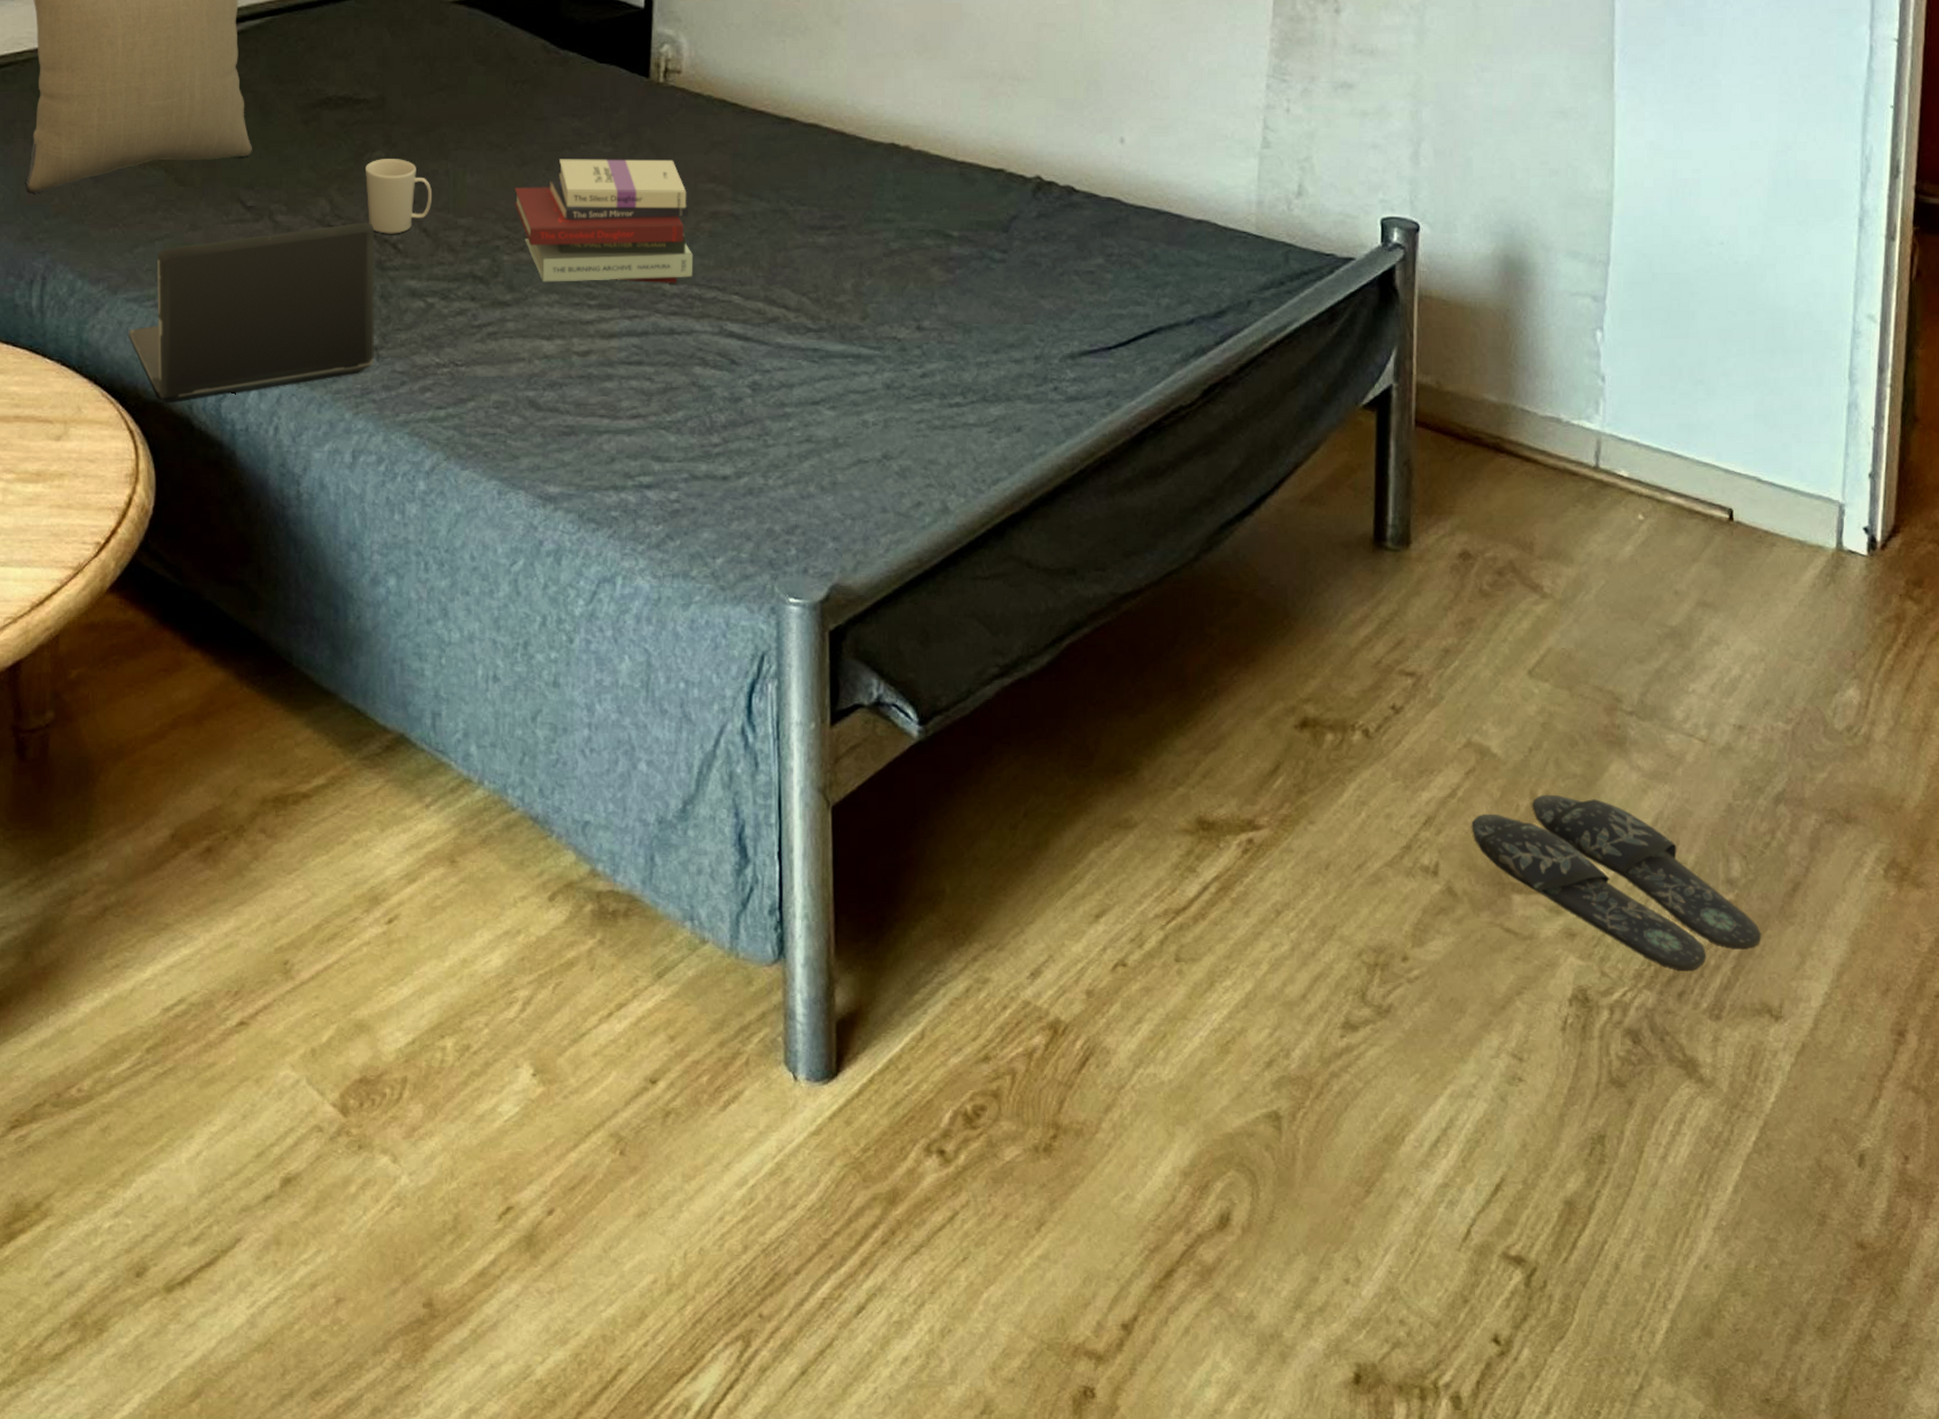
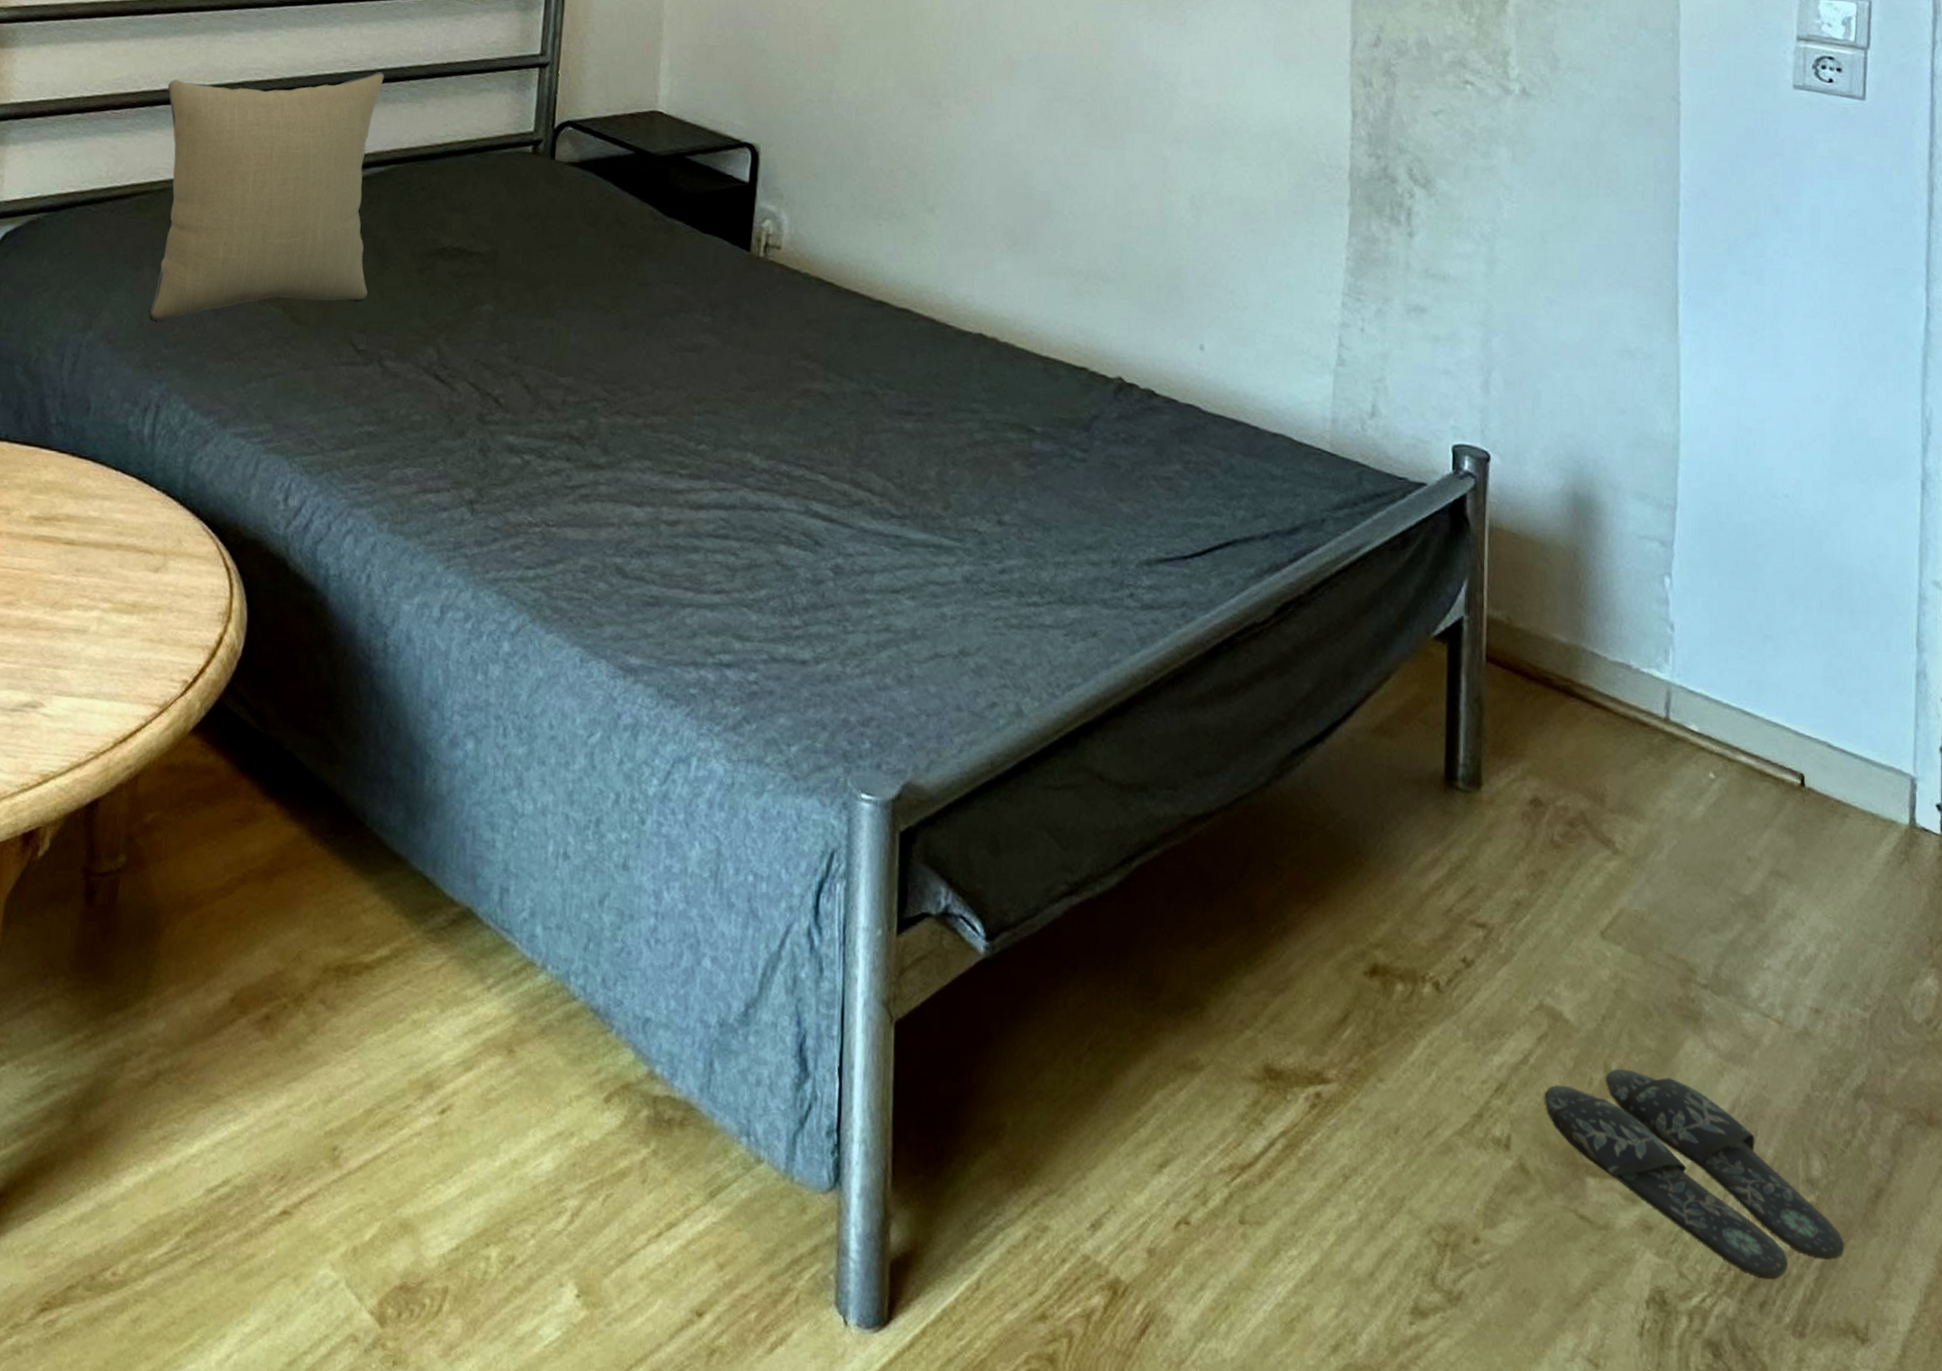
laptop computer: present [128,222,375,404] -> none [233,374,478,543]
mug: present [365,159,433,234] -> none [473,312,537,388]
books: present [514,159,694,283] -> none [614,325,784,458]

